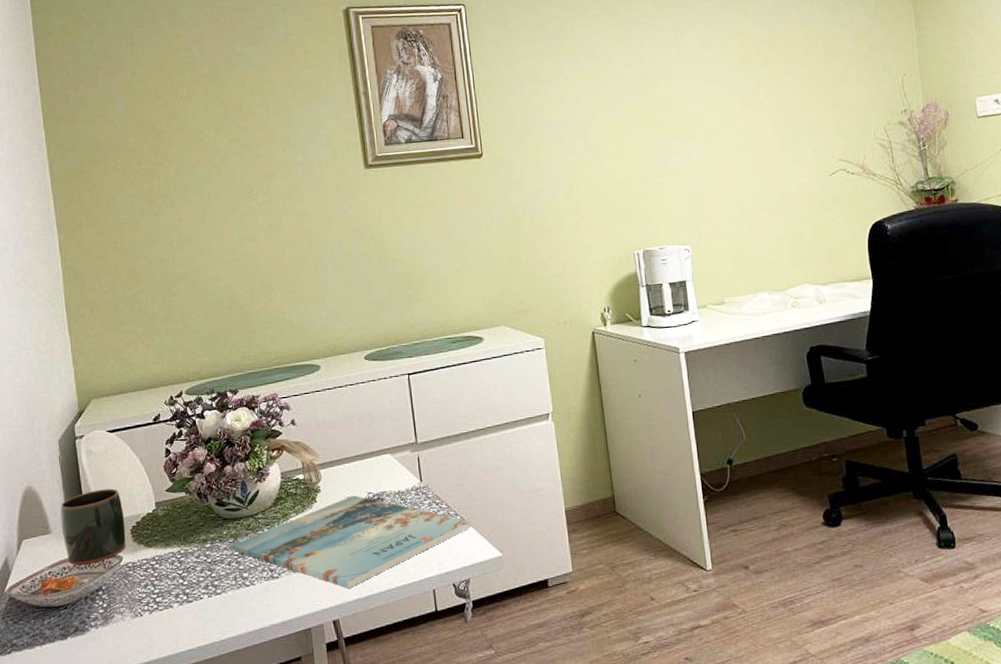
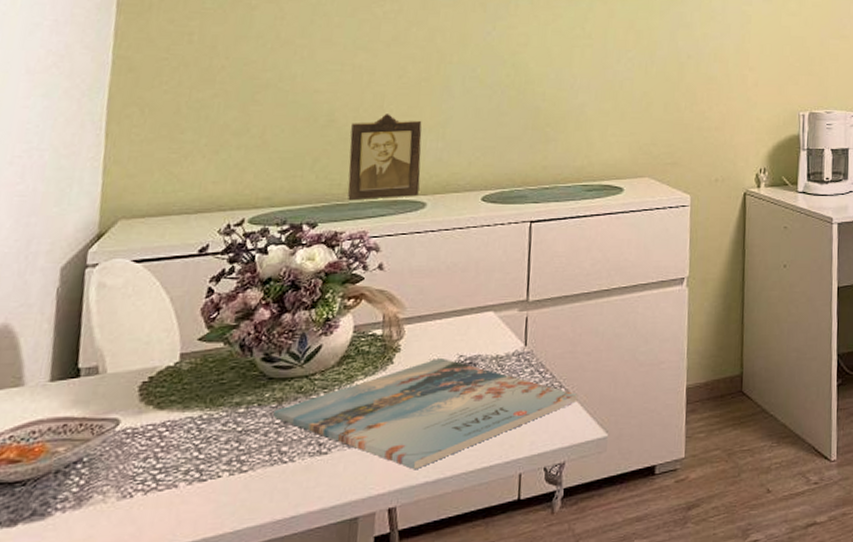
mug: present [60,488,126,565] -> none [40,333,135,429]
photo frame: none [250,292,313,369] -> present [348,114,422,201]

